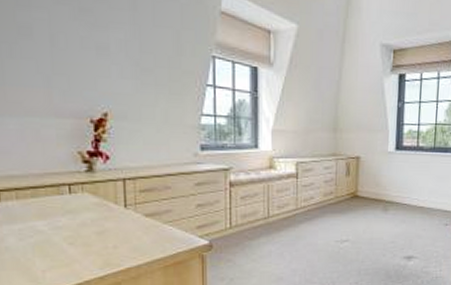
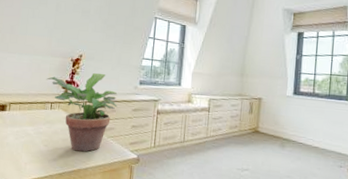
potted plant: none [53,137,173,246] -> present [46,72,118,152]

